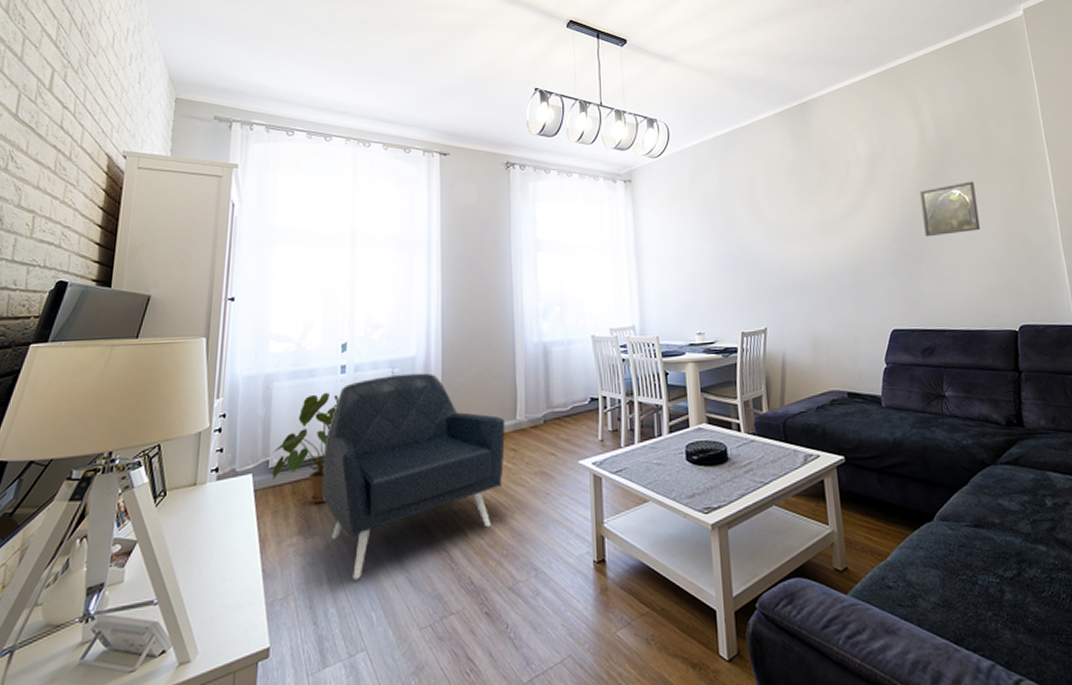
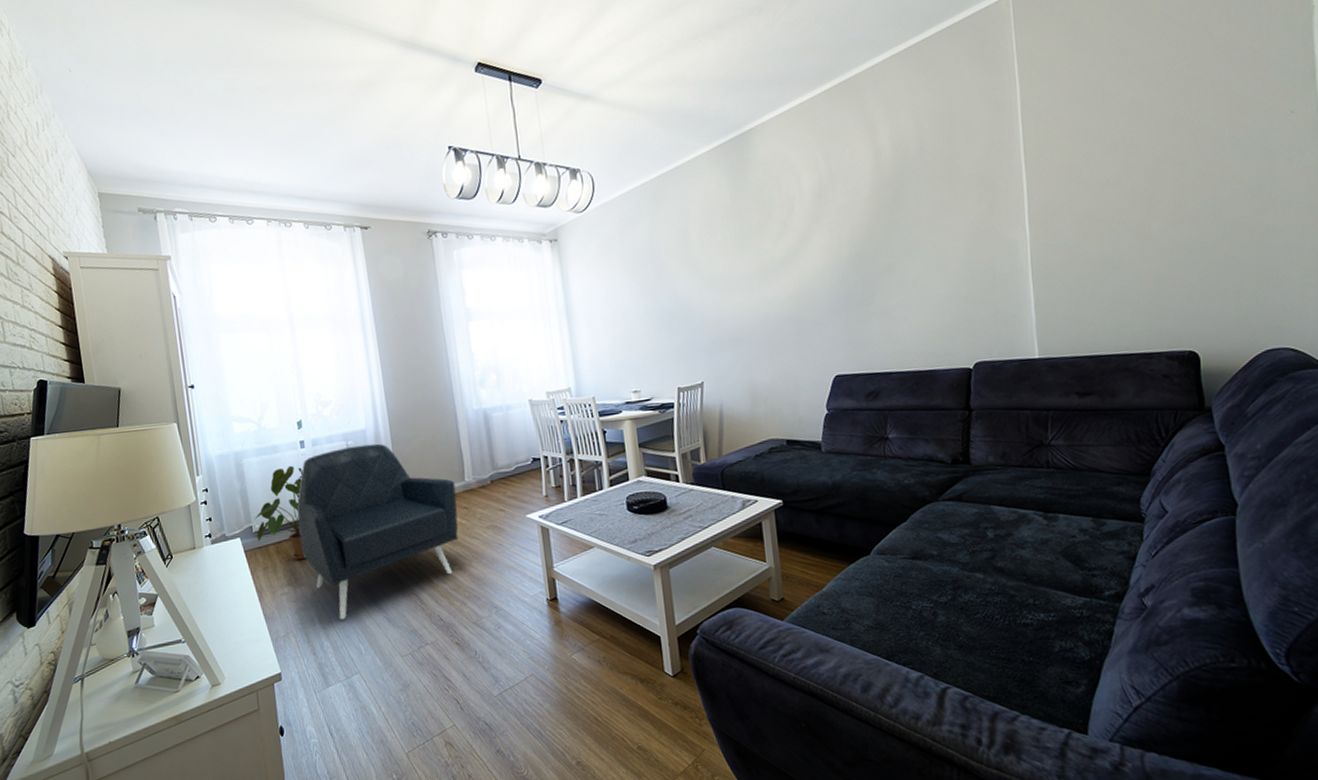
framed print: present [920,181,981,237] -> none [871,208,938,275]

